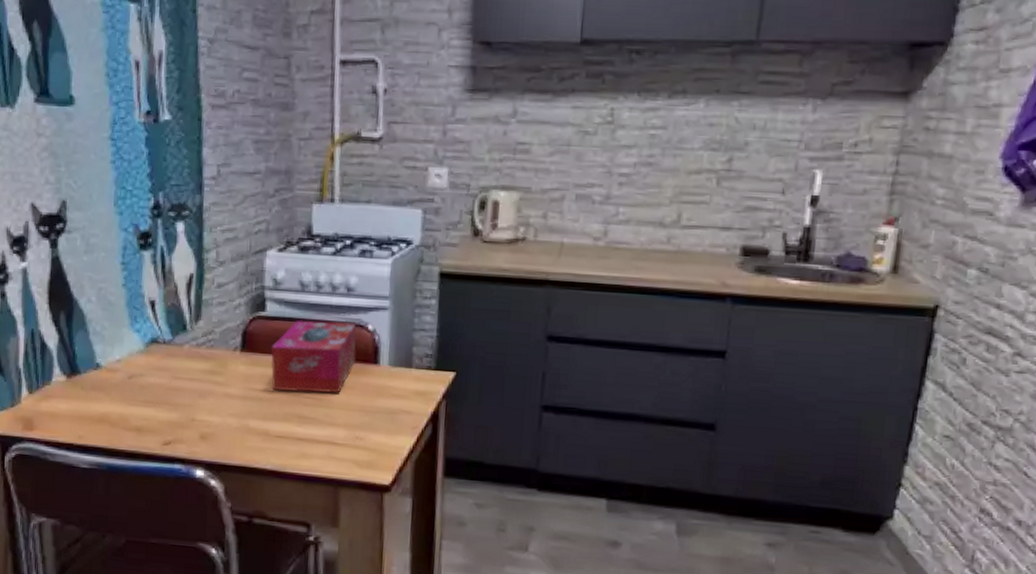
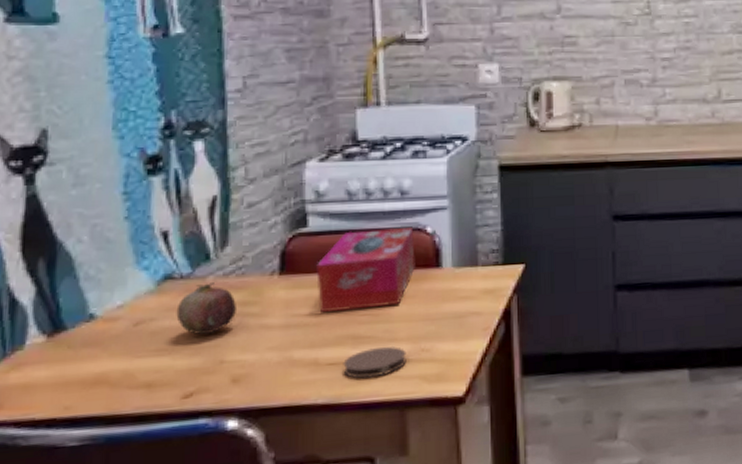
fruit: none [159,350,206,395] -> present [176,282,236,336]
coaster: none [289,429,343,455] -> present [343,345,406,379]

